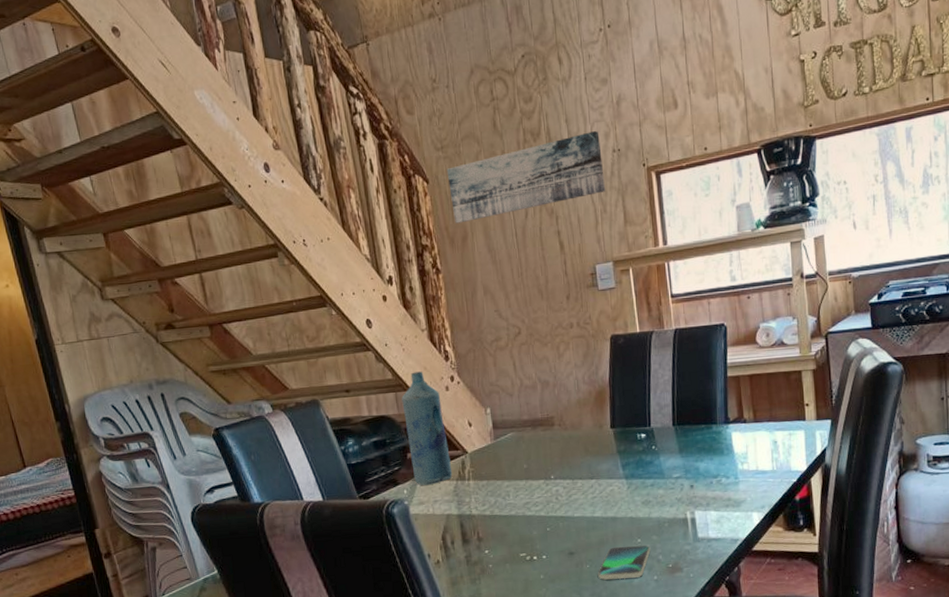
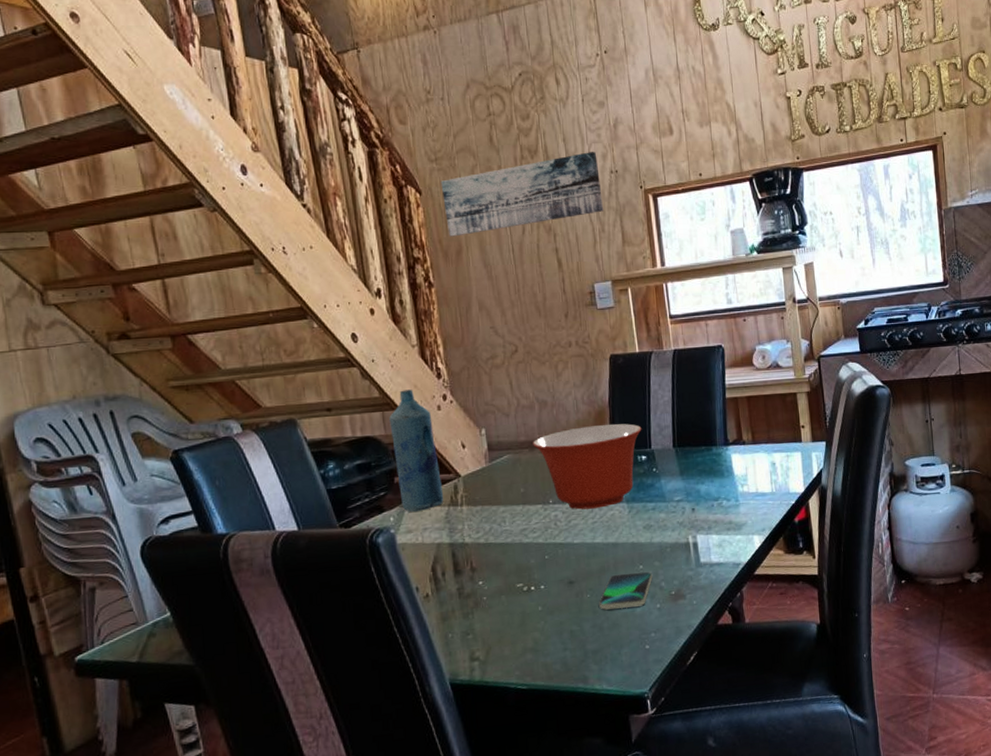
mixing bowl: none [535,402,642,485] -> present [533,423,642,510]

